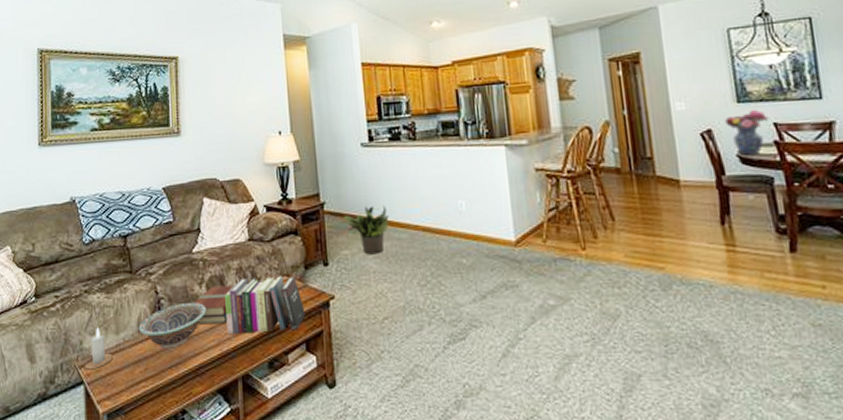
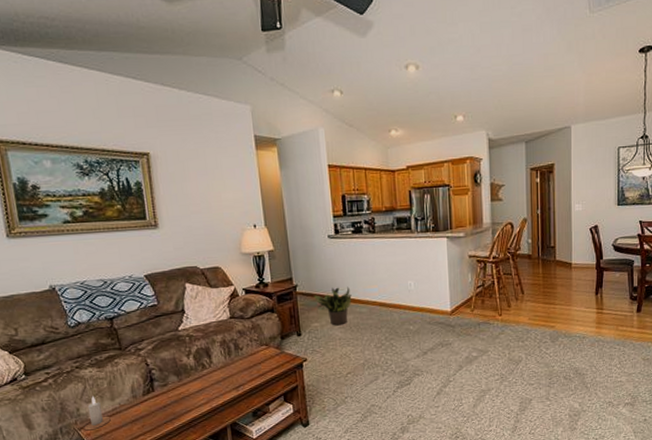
decorative bowl: present [139,302,206,349] -> none [133,370,195,409]
books: present [193,285,235,325] -> none [182,355,220,388]
books: present [225,276,305,334] -> none [211,345,283,393]
flower arrangement: present [725,109,769,156] -> none [608,210,637,245]

